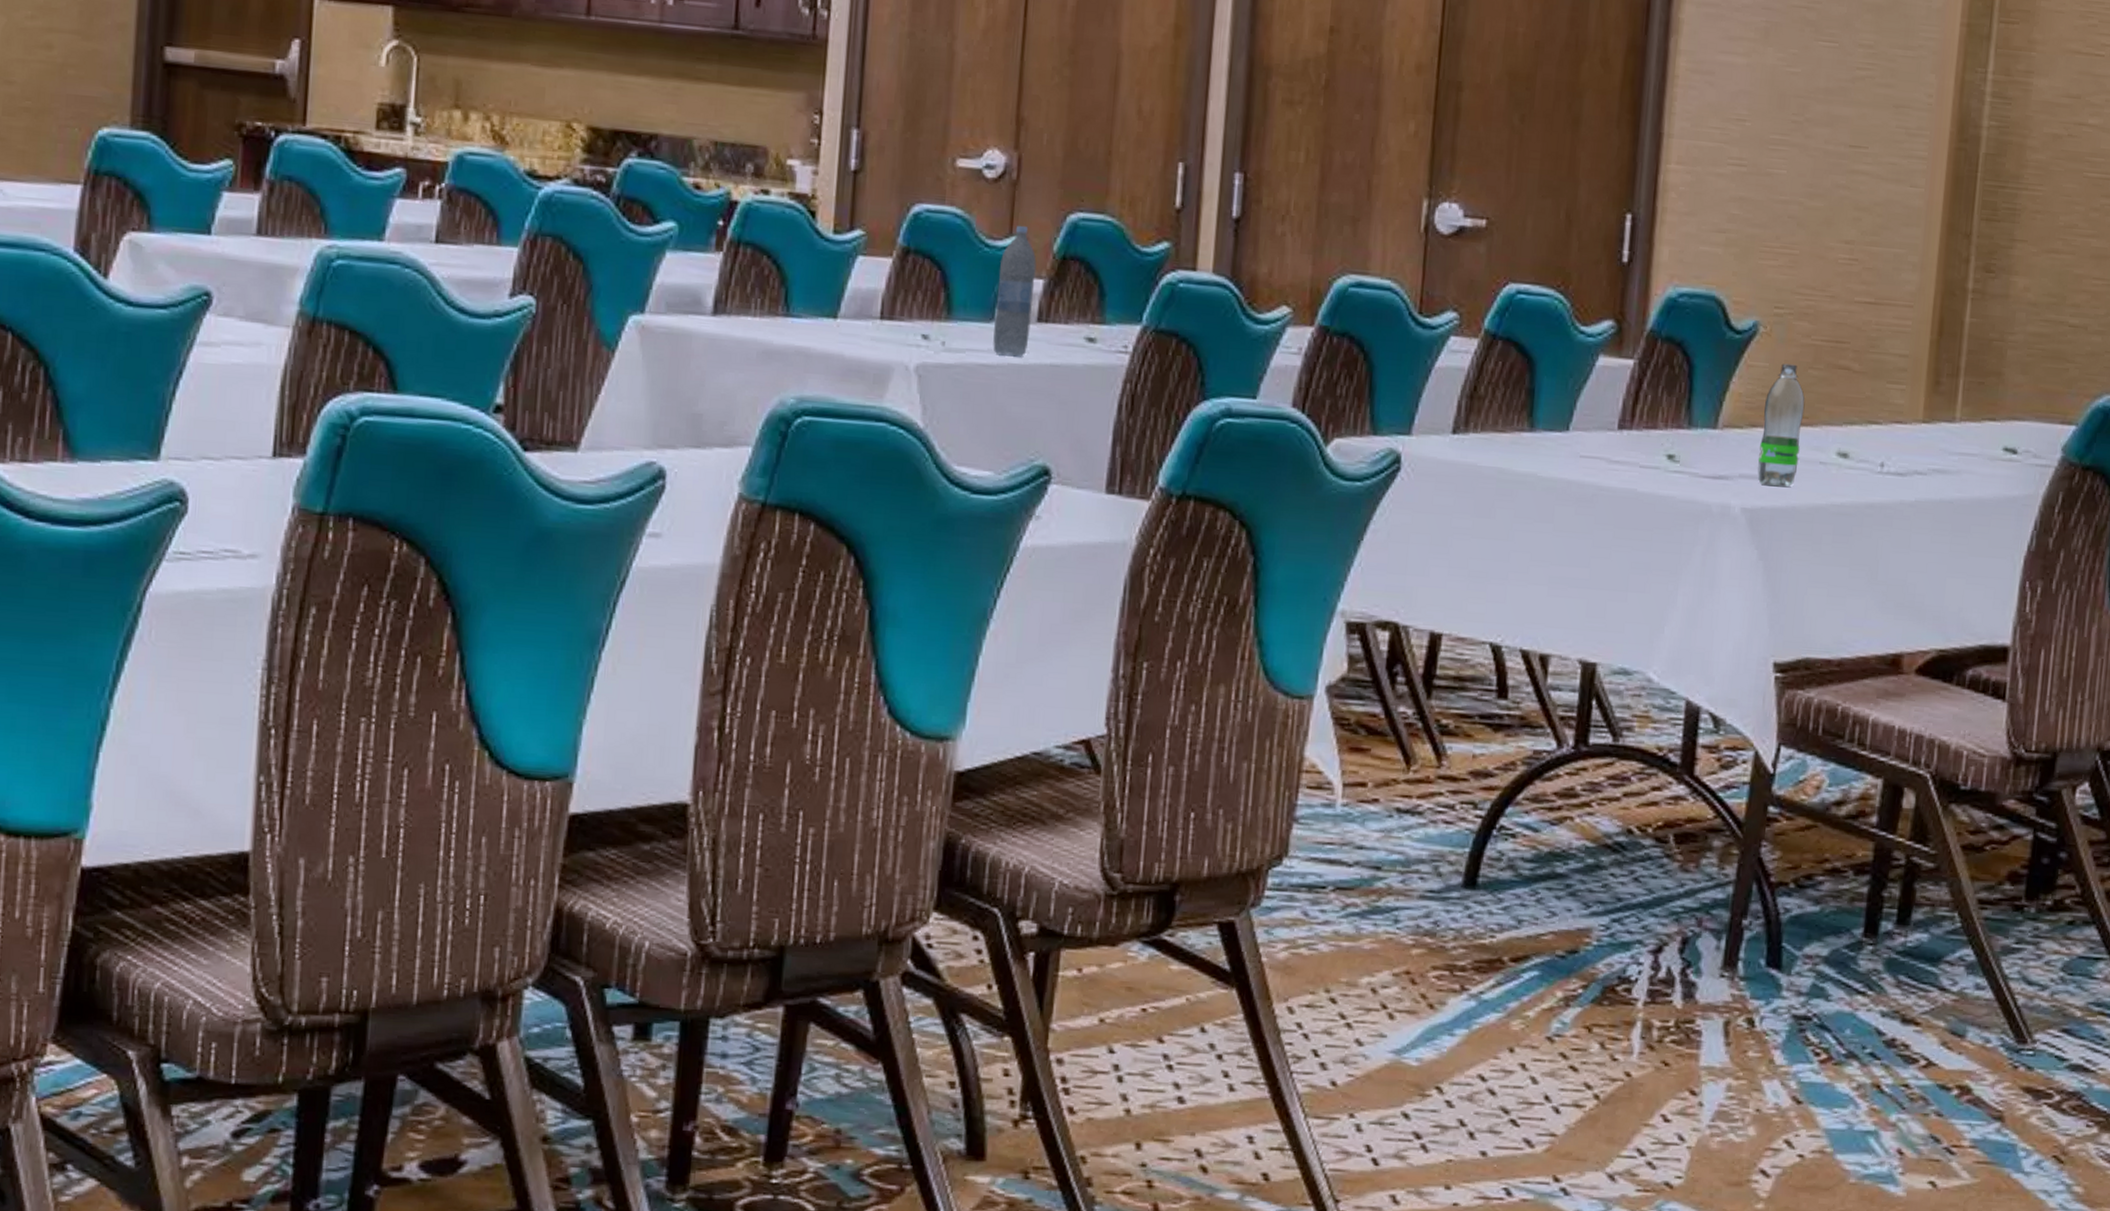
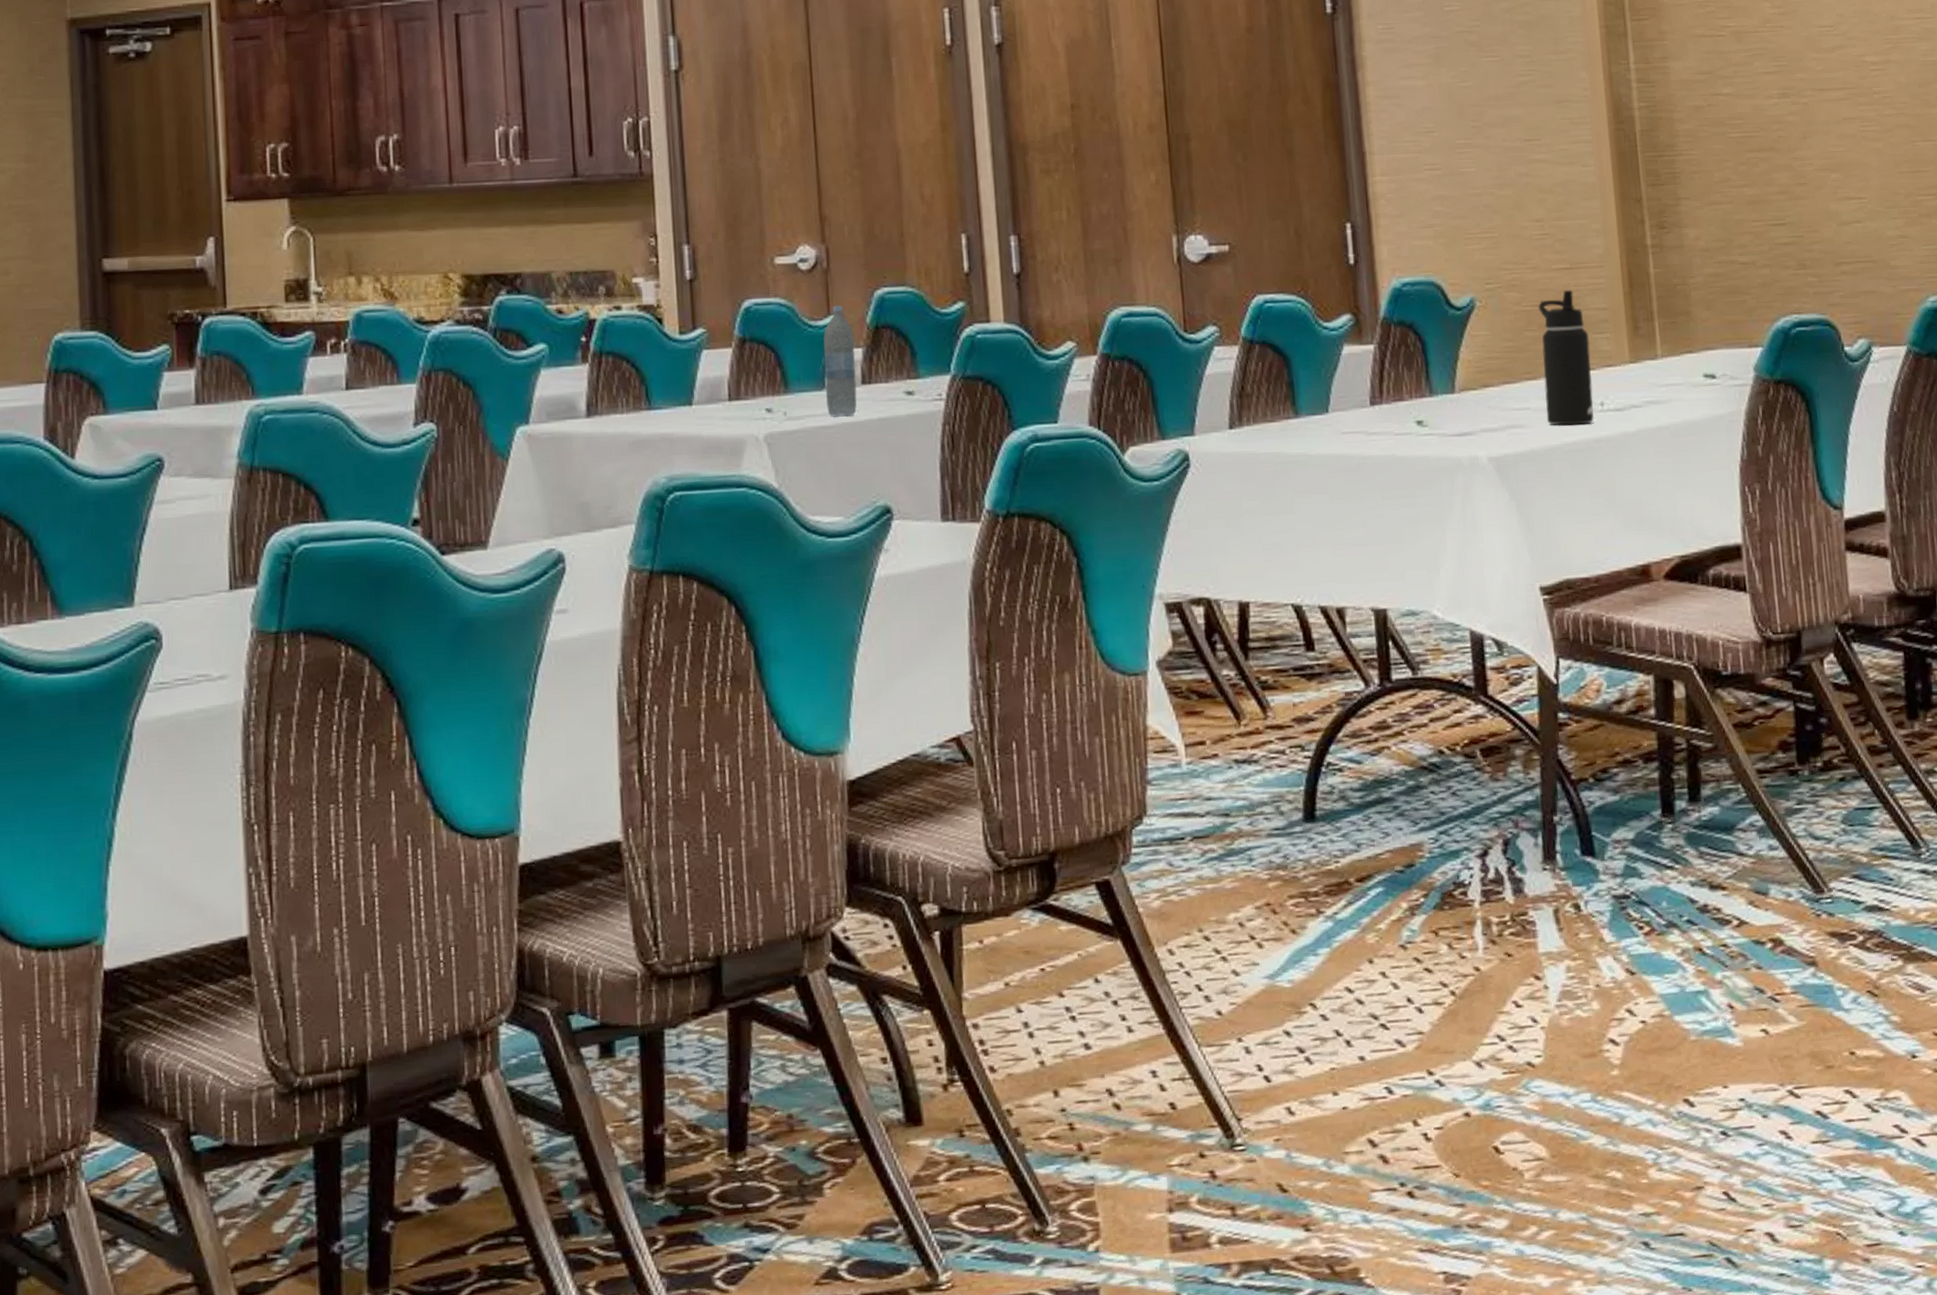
bottle: present [1757,363,1805,488] -> none [1492,329,1530,436]
water bottle: none [1816,327,1882,486] -> present [1538,289,1595,426]

